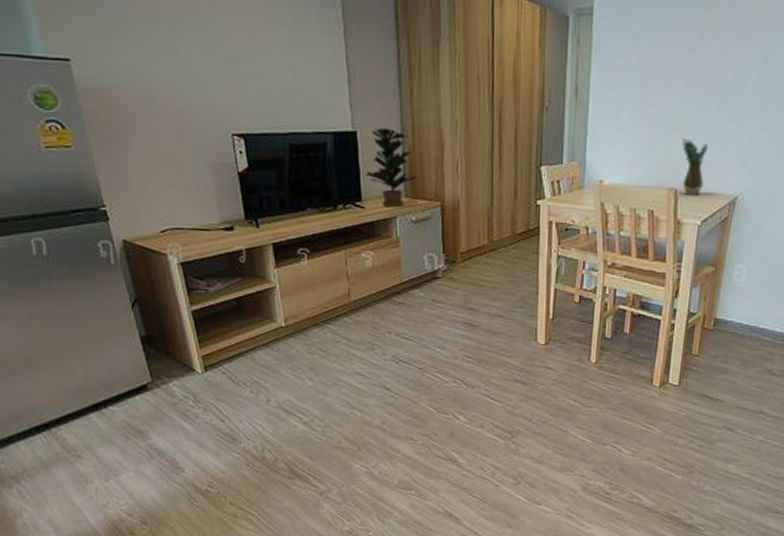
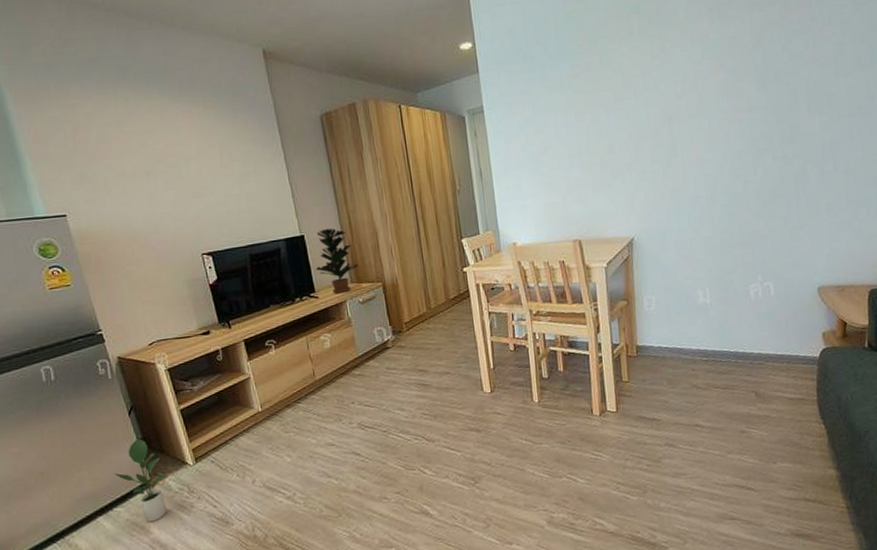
potted plant: none [112,335,172,427] -> present [115,438,168,522]
vase: present [682,137,709,195] -> none [576,196,602,243]

